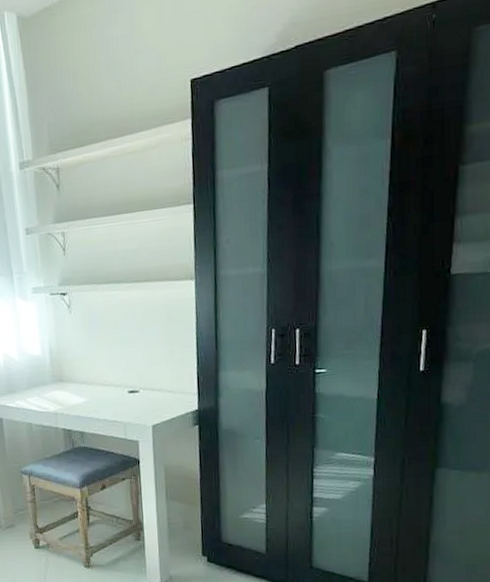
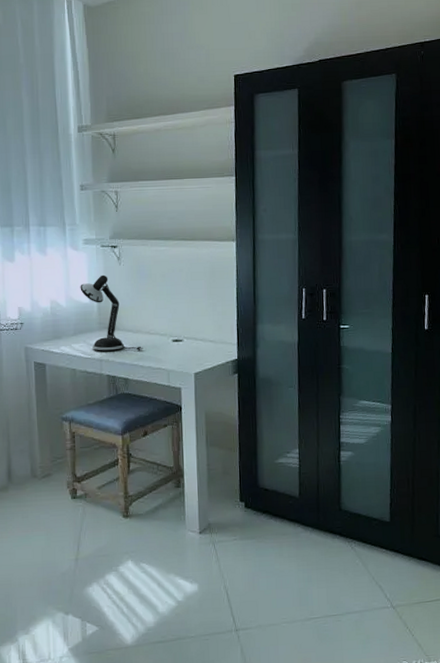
desk lamp: none [31,324,98,404] -> present [80,274,143,351]

